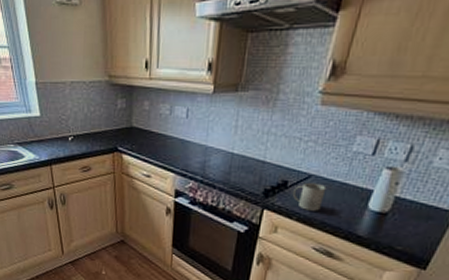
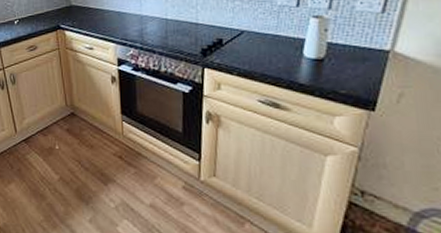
mug: present [292,182,327,211] -> none [228,37,260,65]

